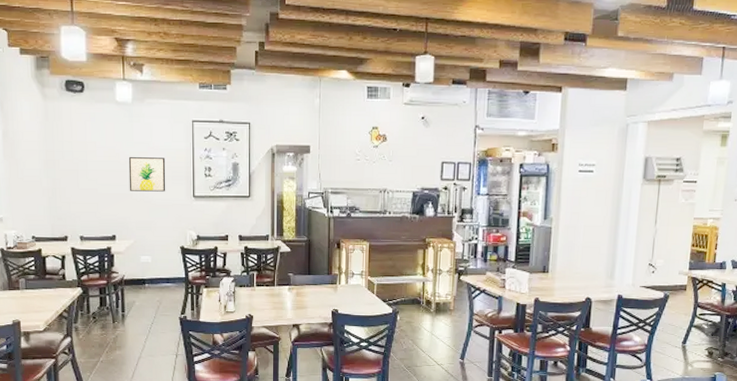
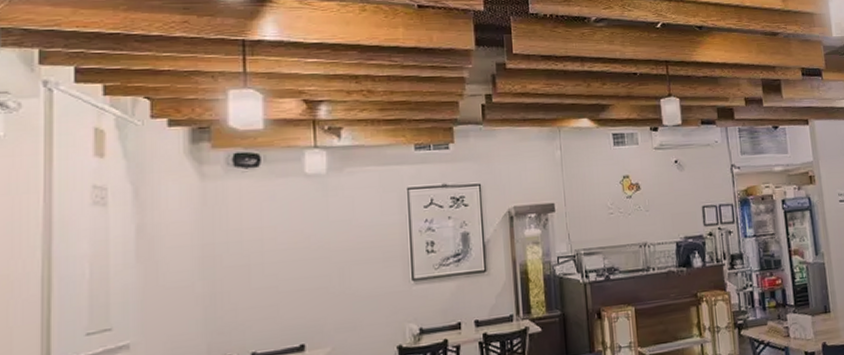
wall art: present [128,157,166,192] -> none [322,236,375,284]

